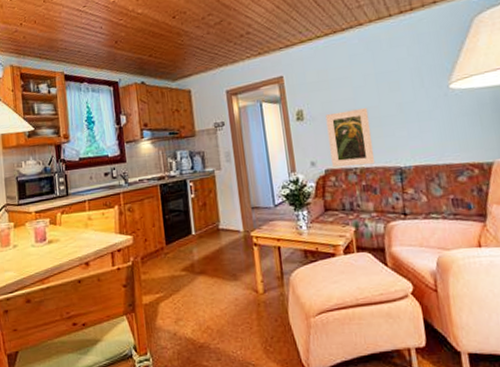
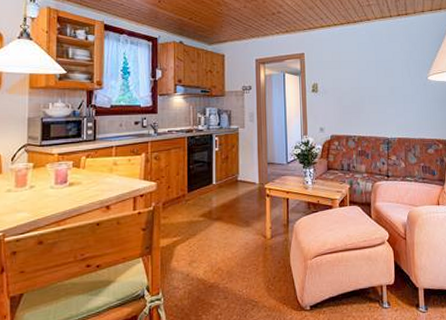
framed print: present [325,108,375,167] -> none [335,88,370,134]

